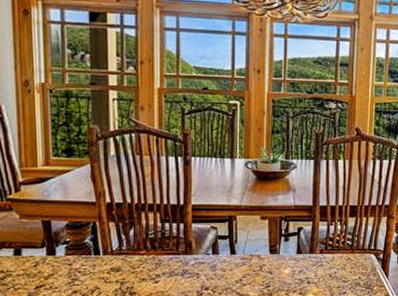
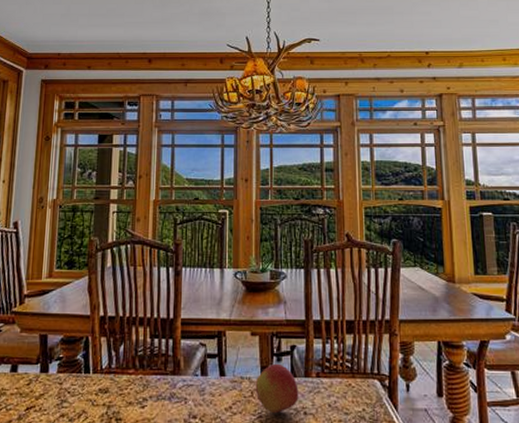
apple: none [264,243,303,284] -> present [255,363,299,414]

